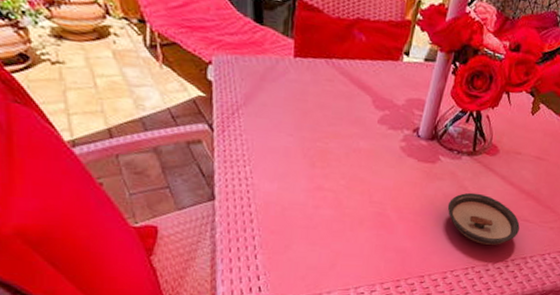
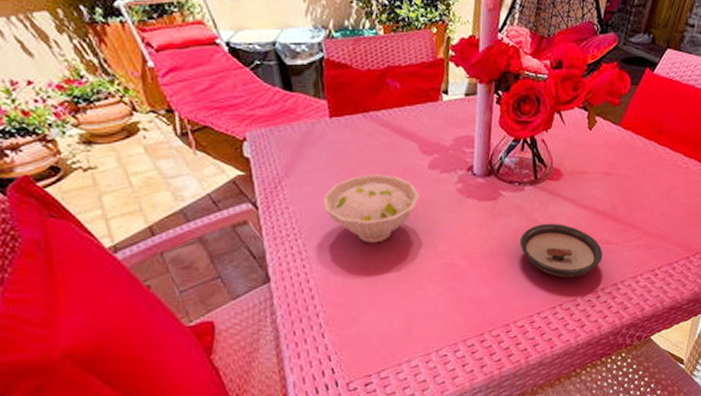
bowl: none [275,117,365,183] -> present [322,174,419,244]

